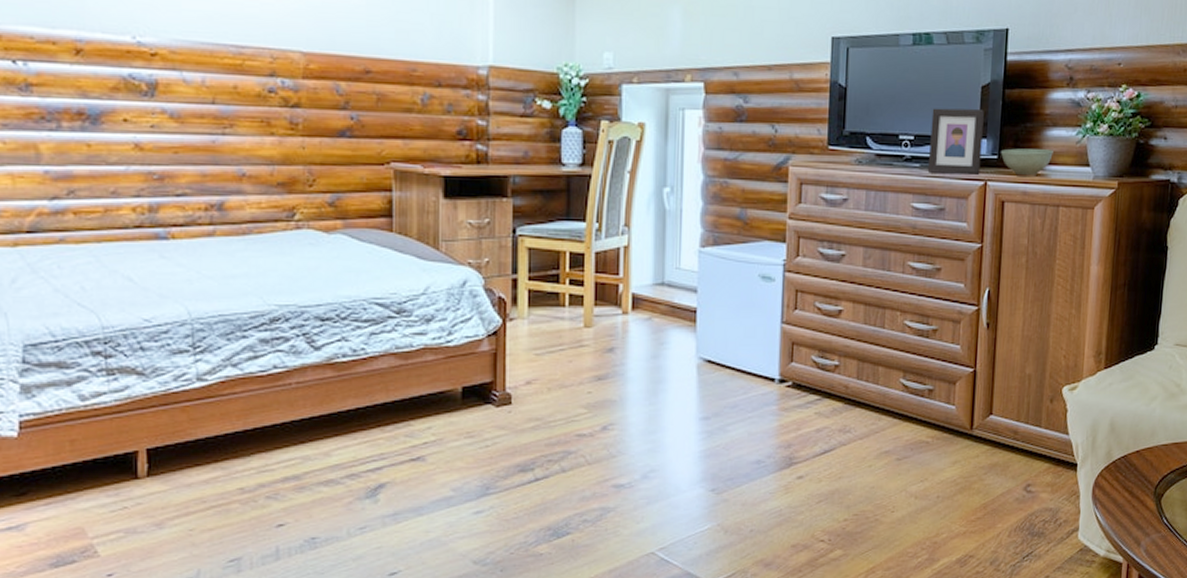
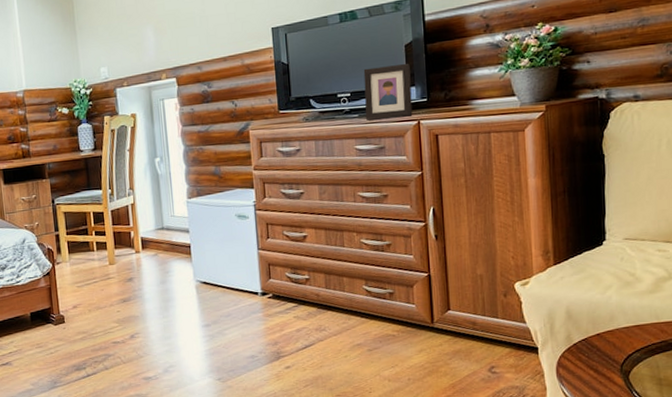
bowl: present [1000,148,1053,178] -> none [429,87,479,114]

